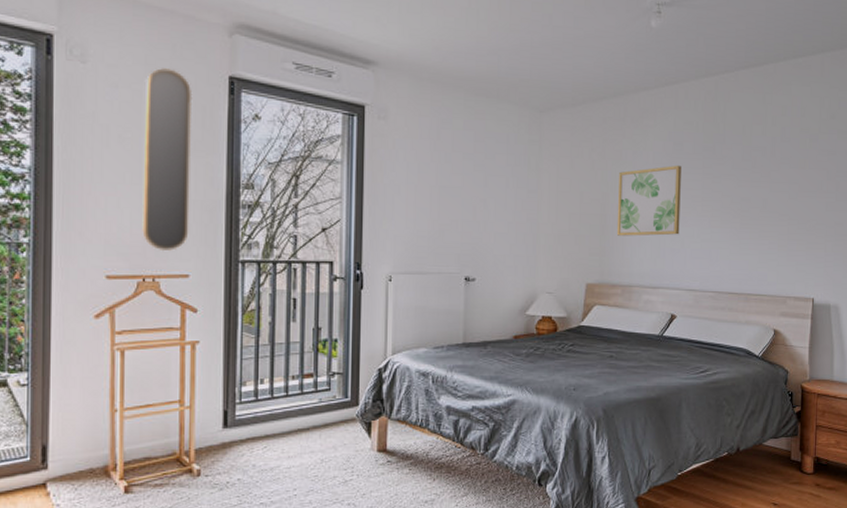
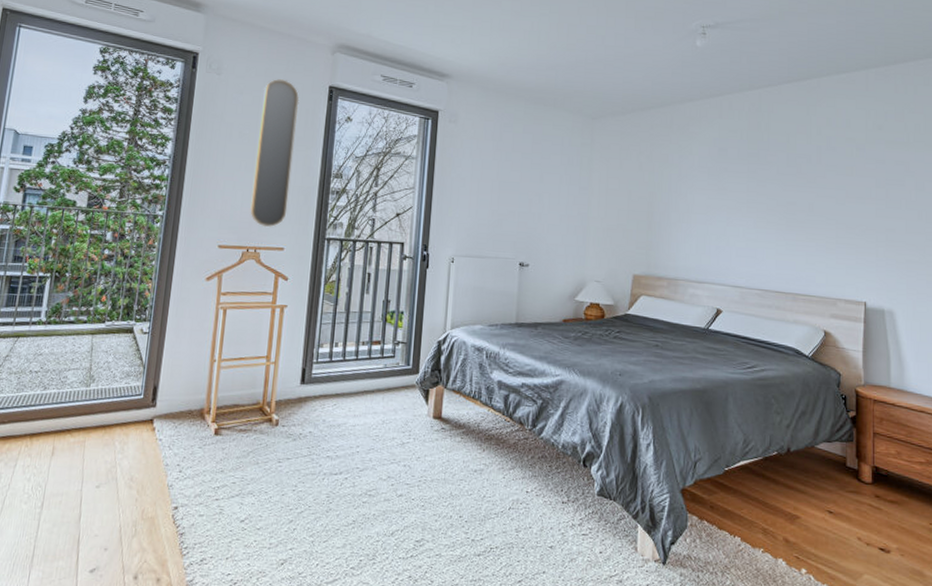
wall art: present [616,165,681,236] -> none [663,168,726,234]

